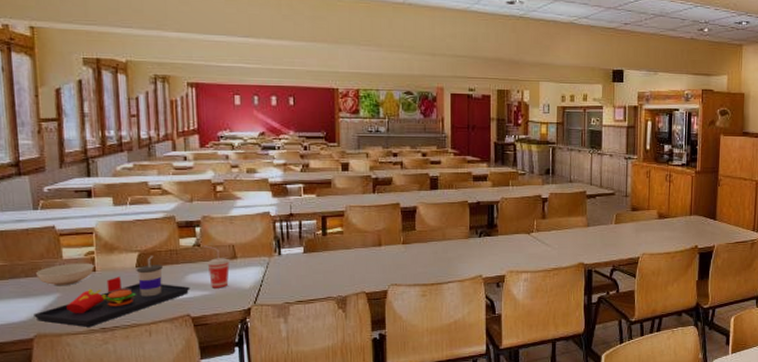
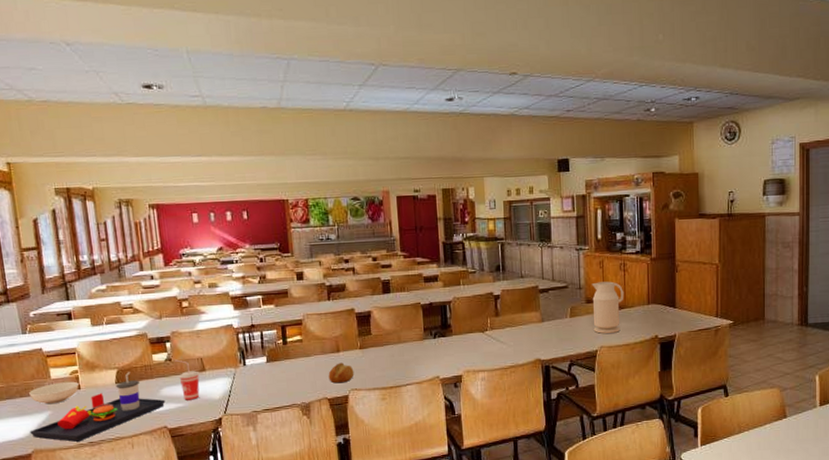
bread roll: none [368,257,395,278] -> present [328,362,354,384]
water jug: none [637,191,669,242] -> present [592,281,624,334]

